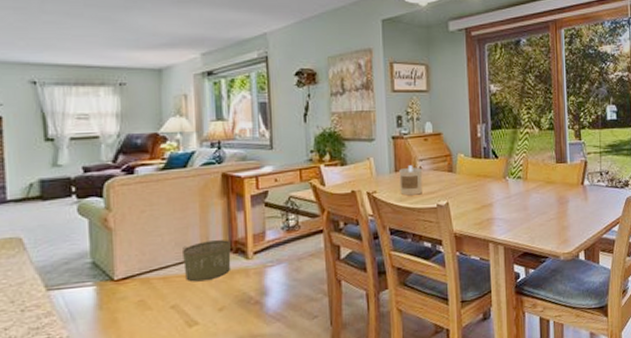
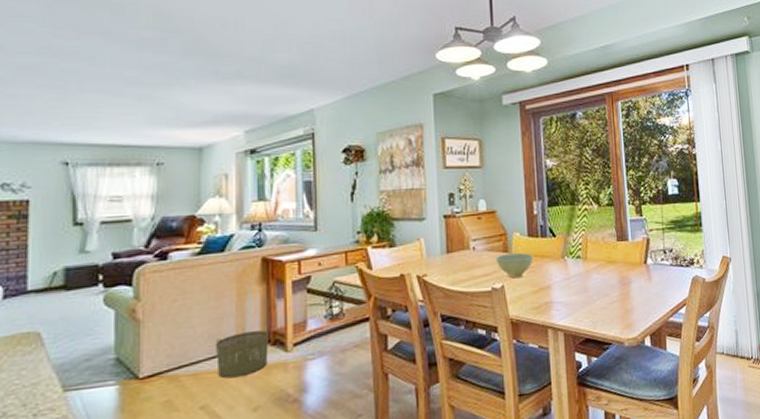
candle: present [399,165,423,196] -> none [451,246,477,279]
bowl: none [441,173,477,197] -> present [495,253,534,279]

